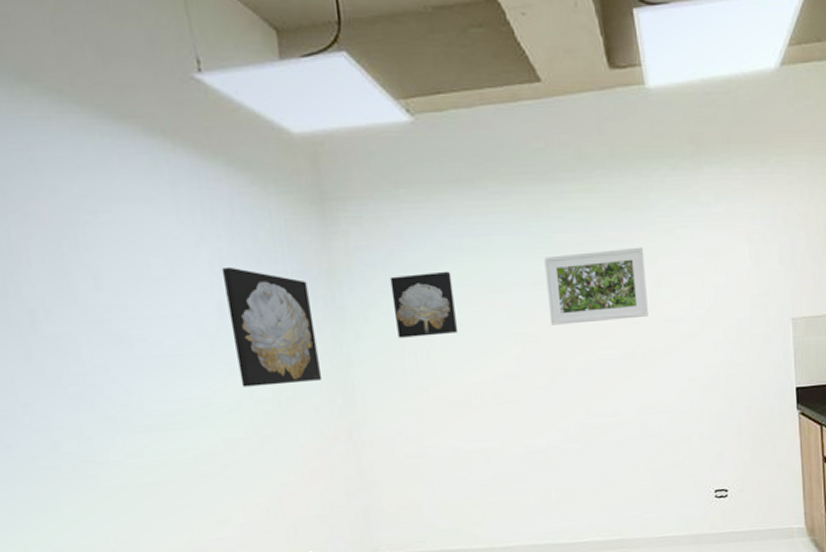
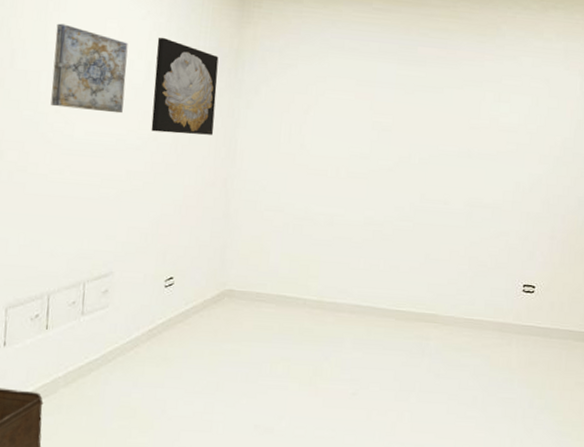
wall art: none [81,267,200,376] -> present [50,23,128,114]
wall art: present [390,271,459,338] -> none [280,62,331,114]
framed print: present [544,247,648,325] -> none [404,64,491,124]

